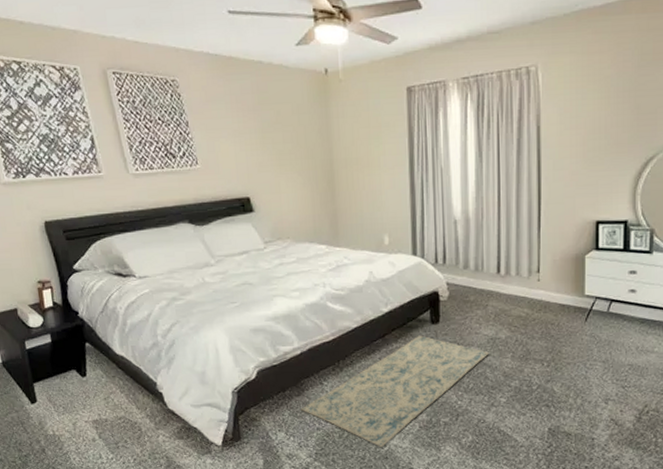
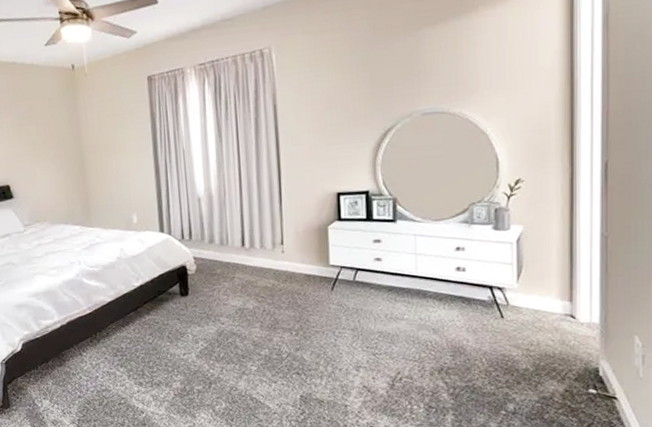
rug: present [301,335,489,447] -> none [63,307,238,414]

